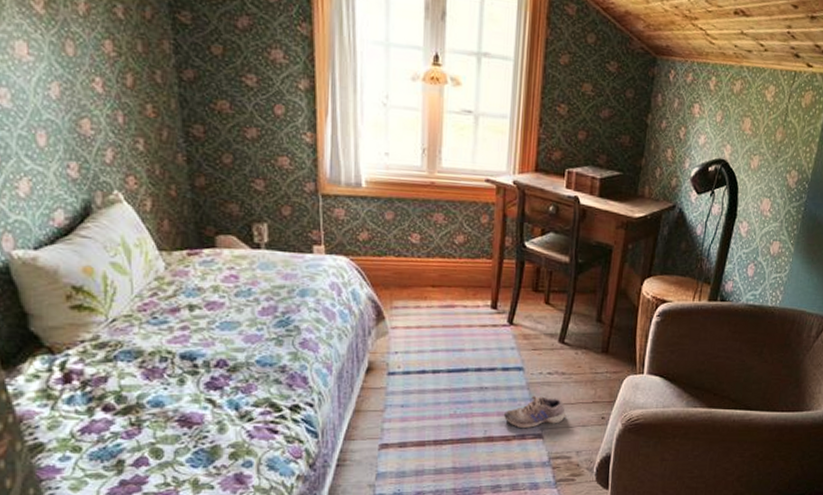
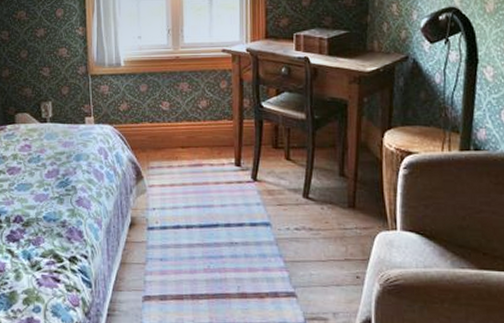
shoe: present [503,395,567,428] -> none [254,251,319,285]

